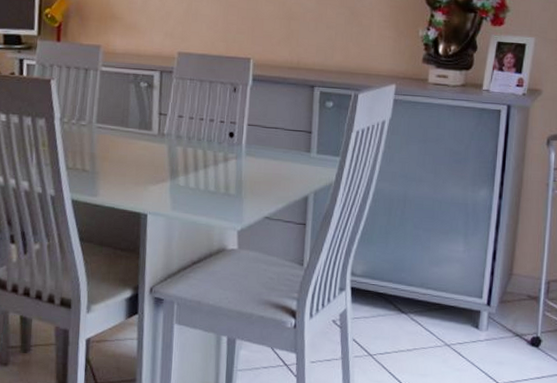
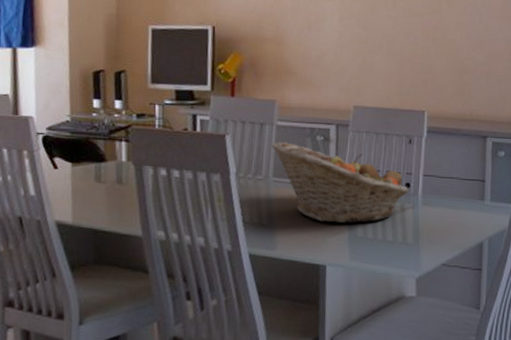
fruit basket: none [95,88,233,172] -> present [271,142,409,224]

